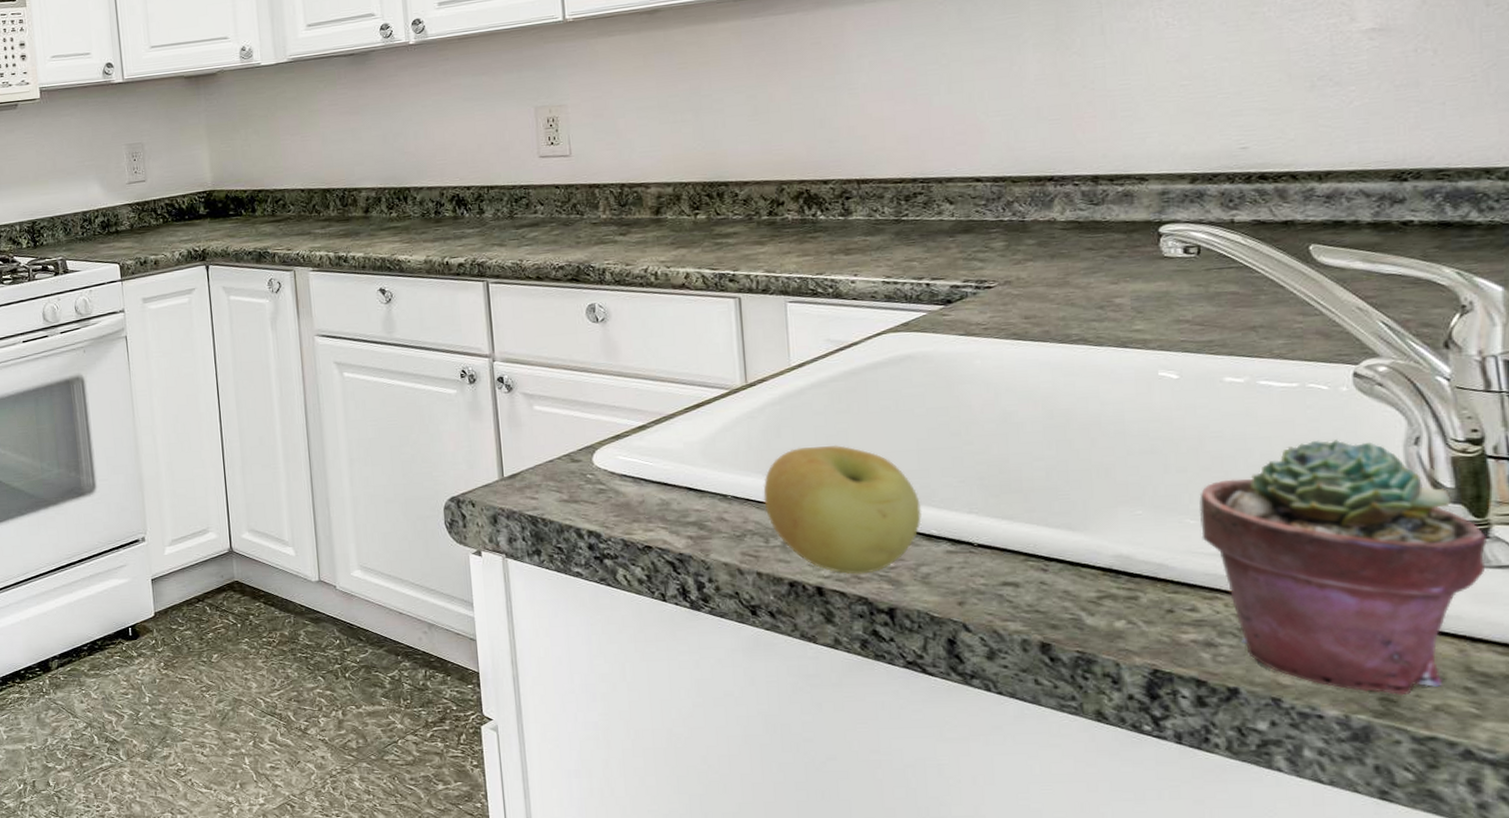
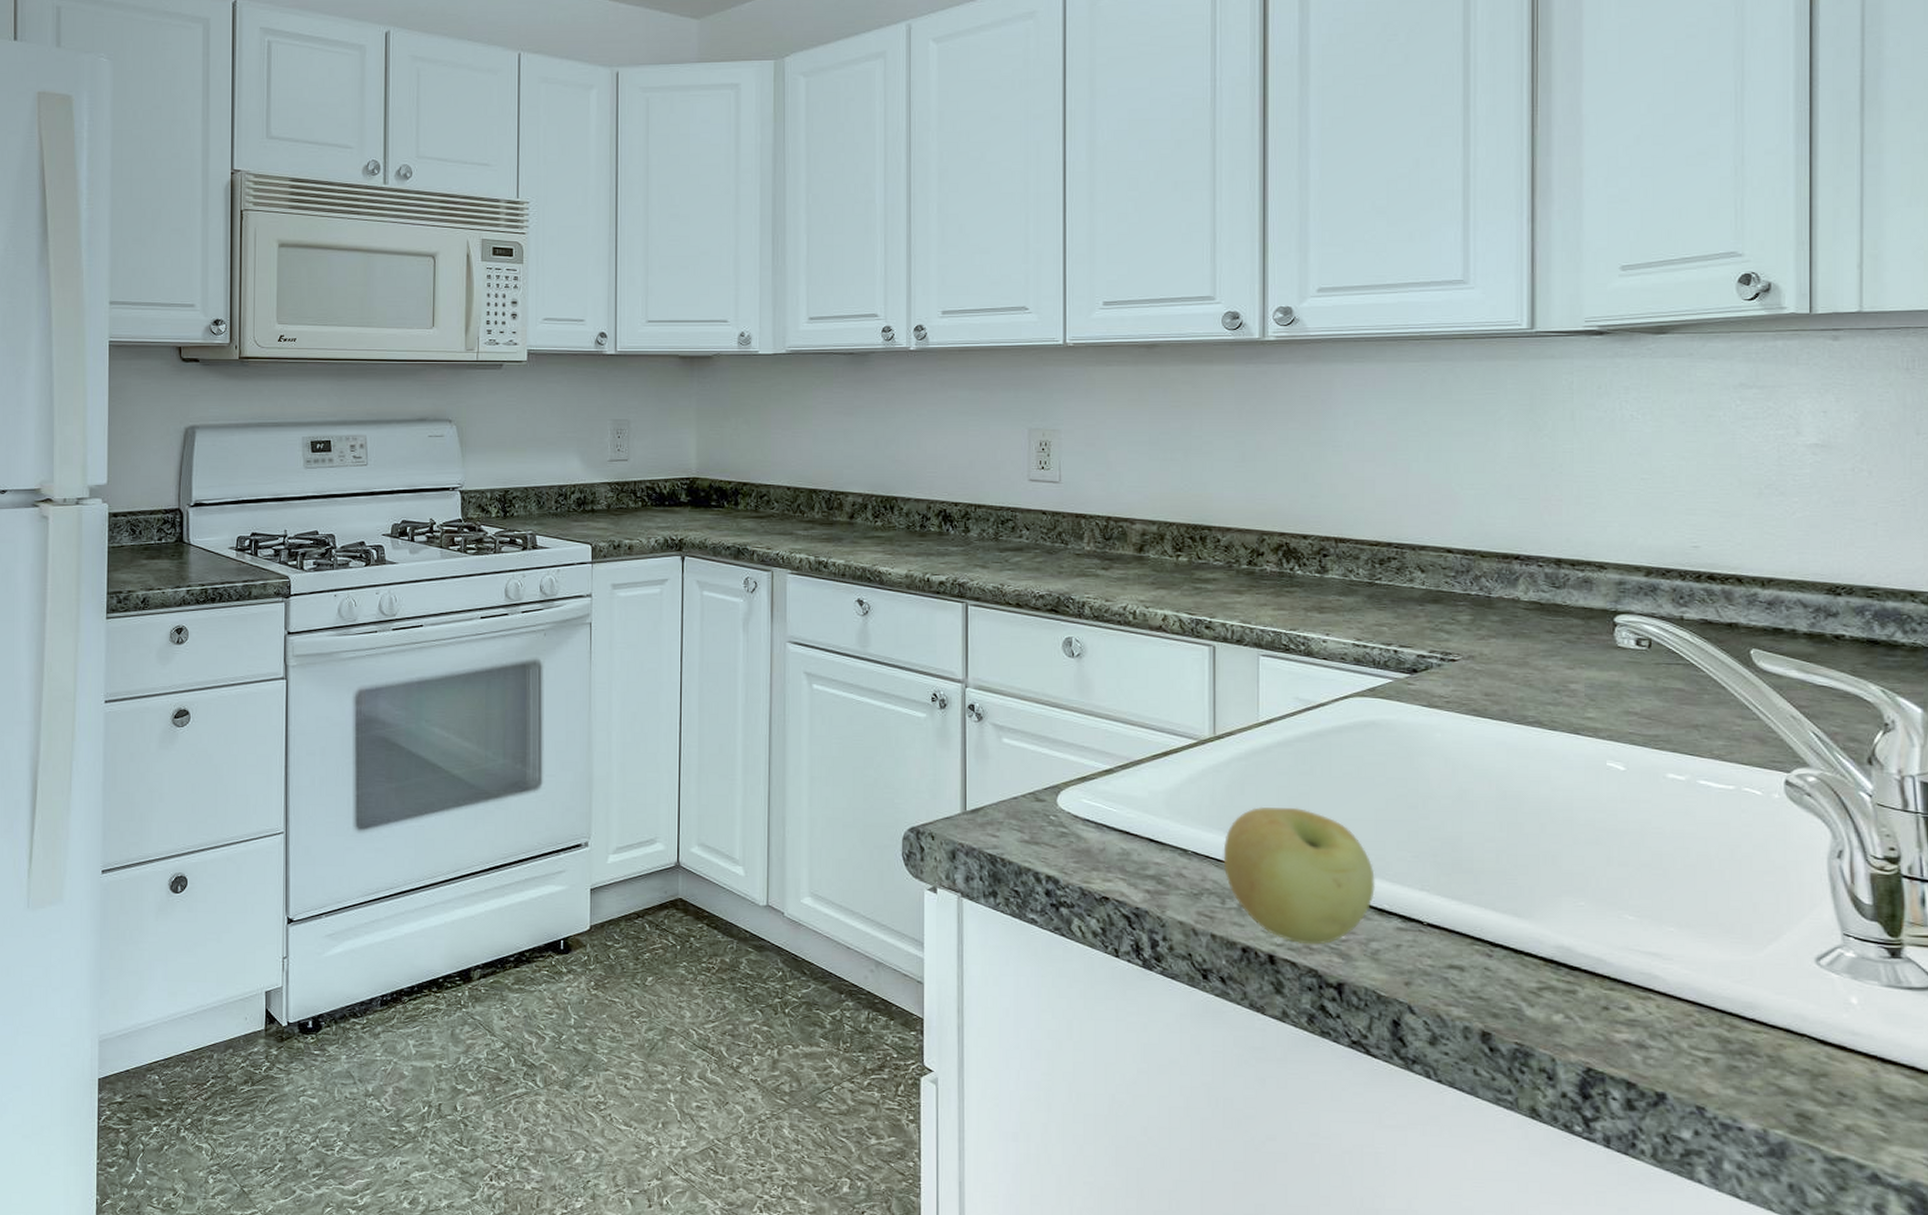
potted succulent: present [1199,438,1487,696] -> none [1639,845,1899,1113]

